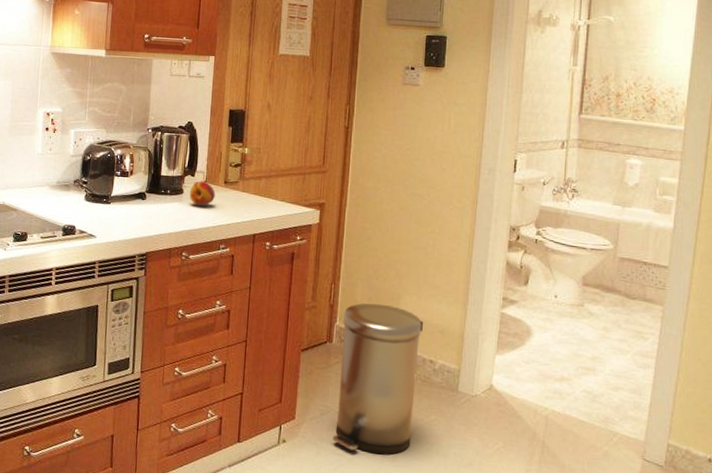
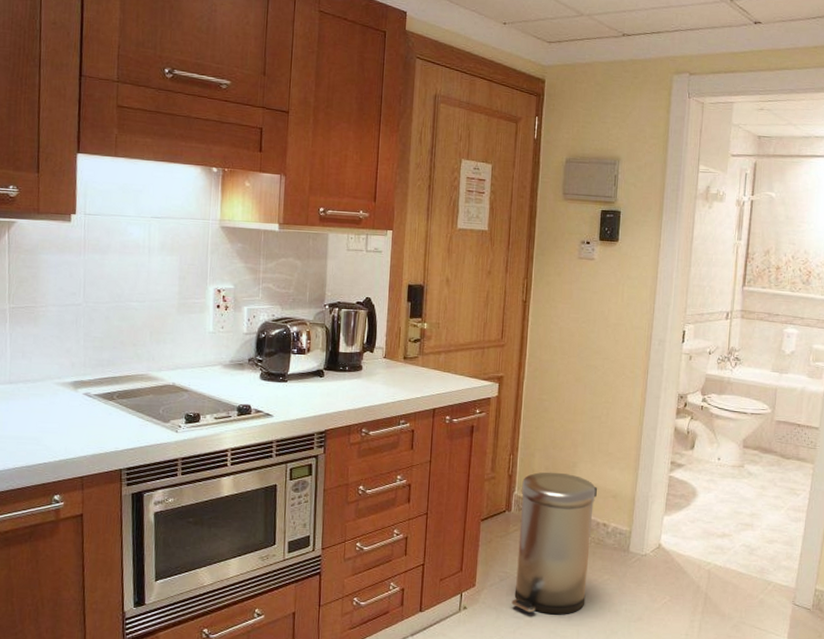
fruit: present [189,181,215,206] -> none [368,357,395,382]

